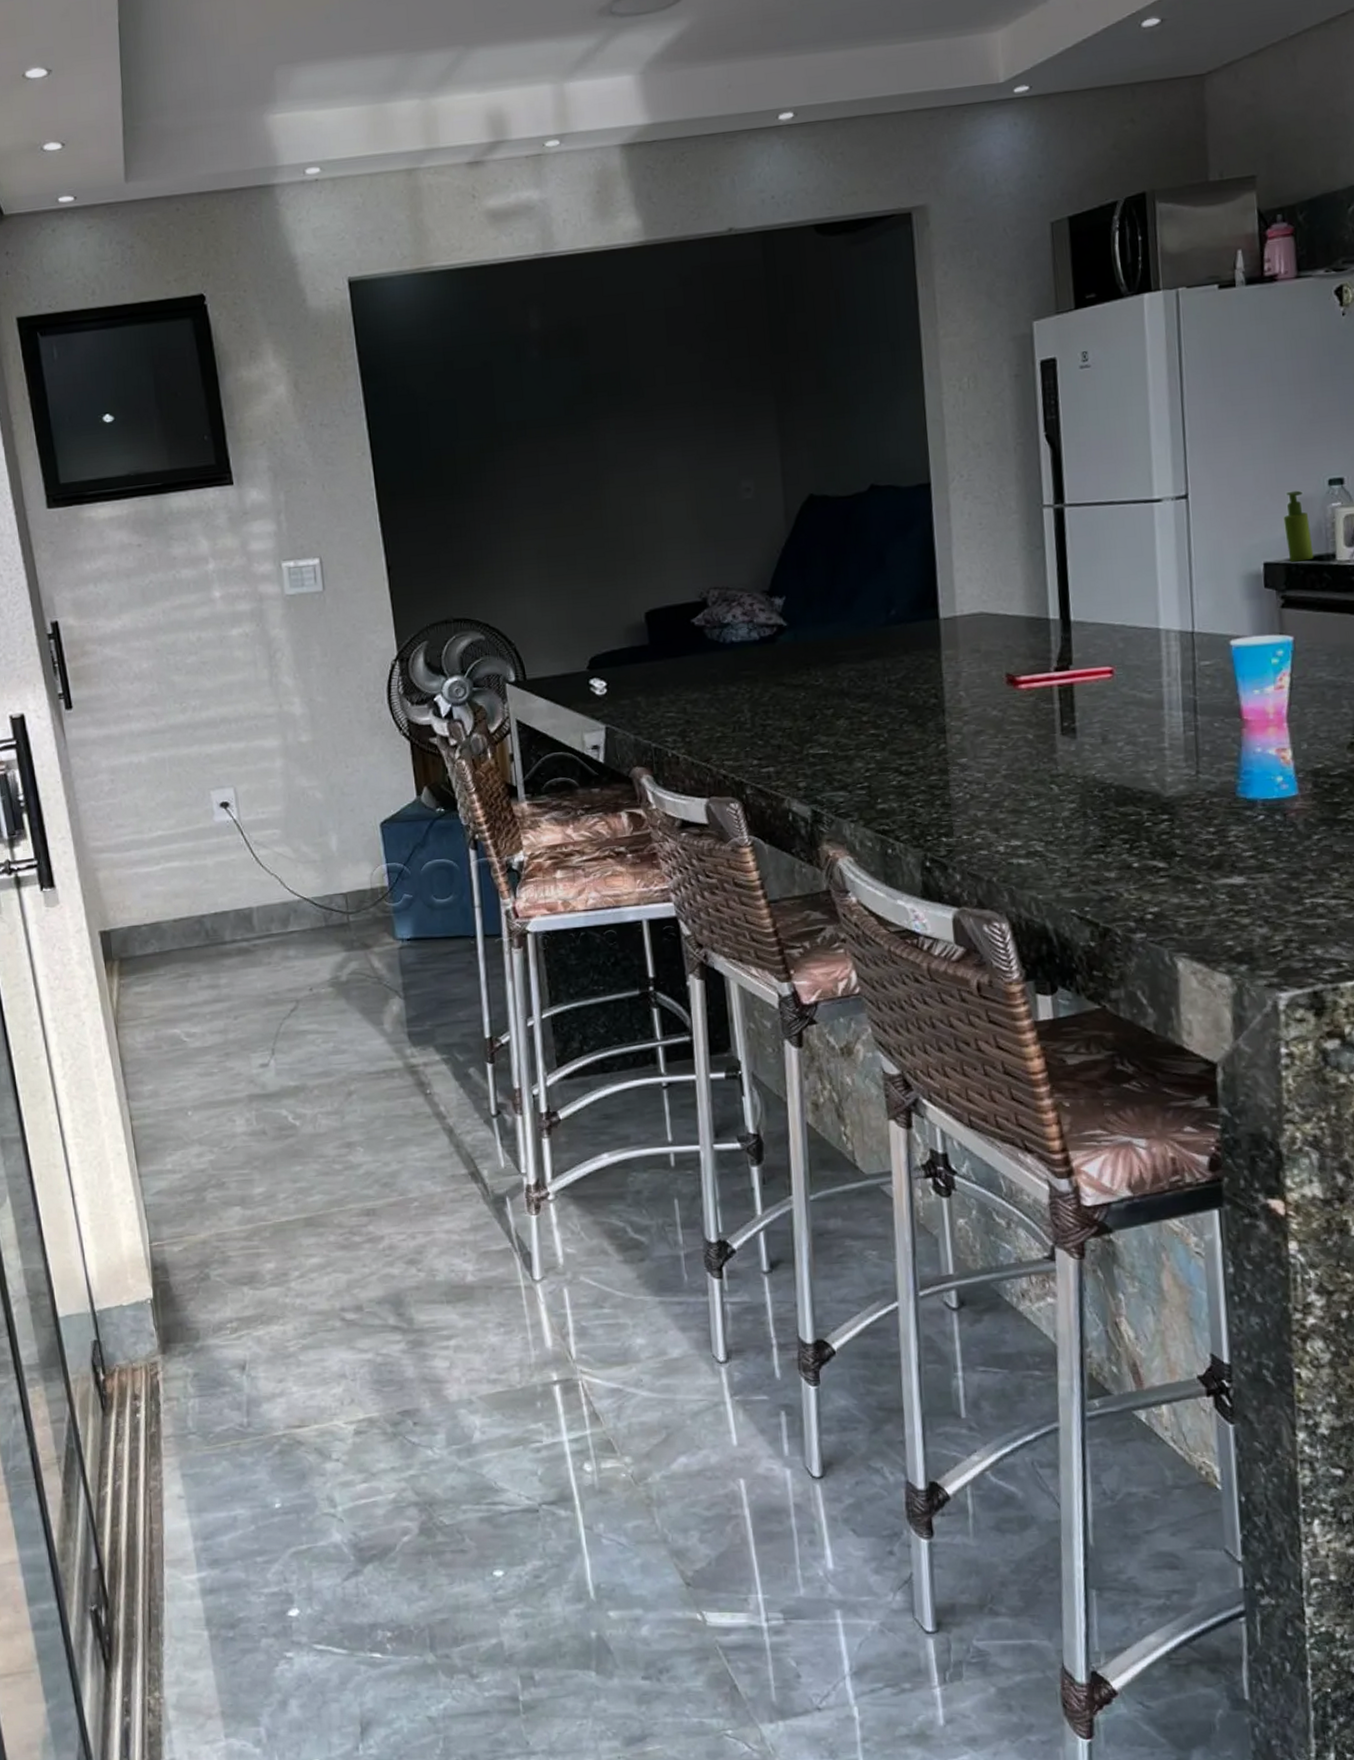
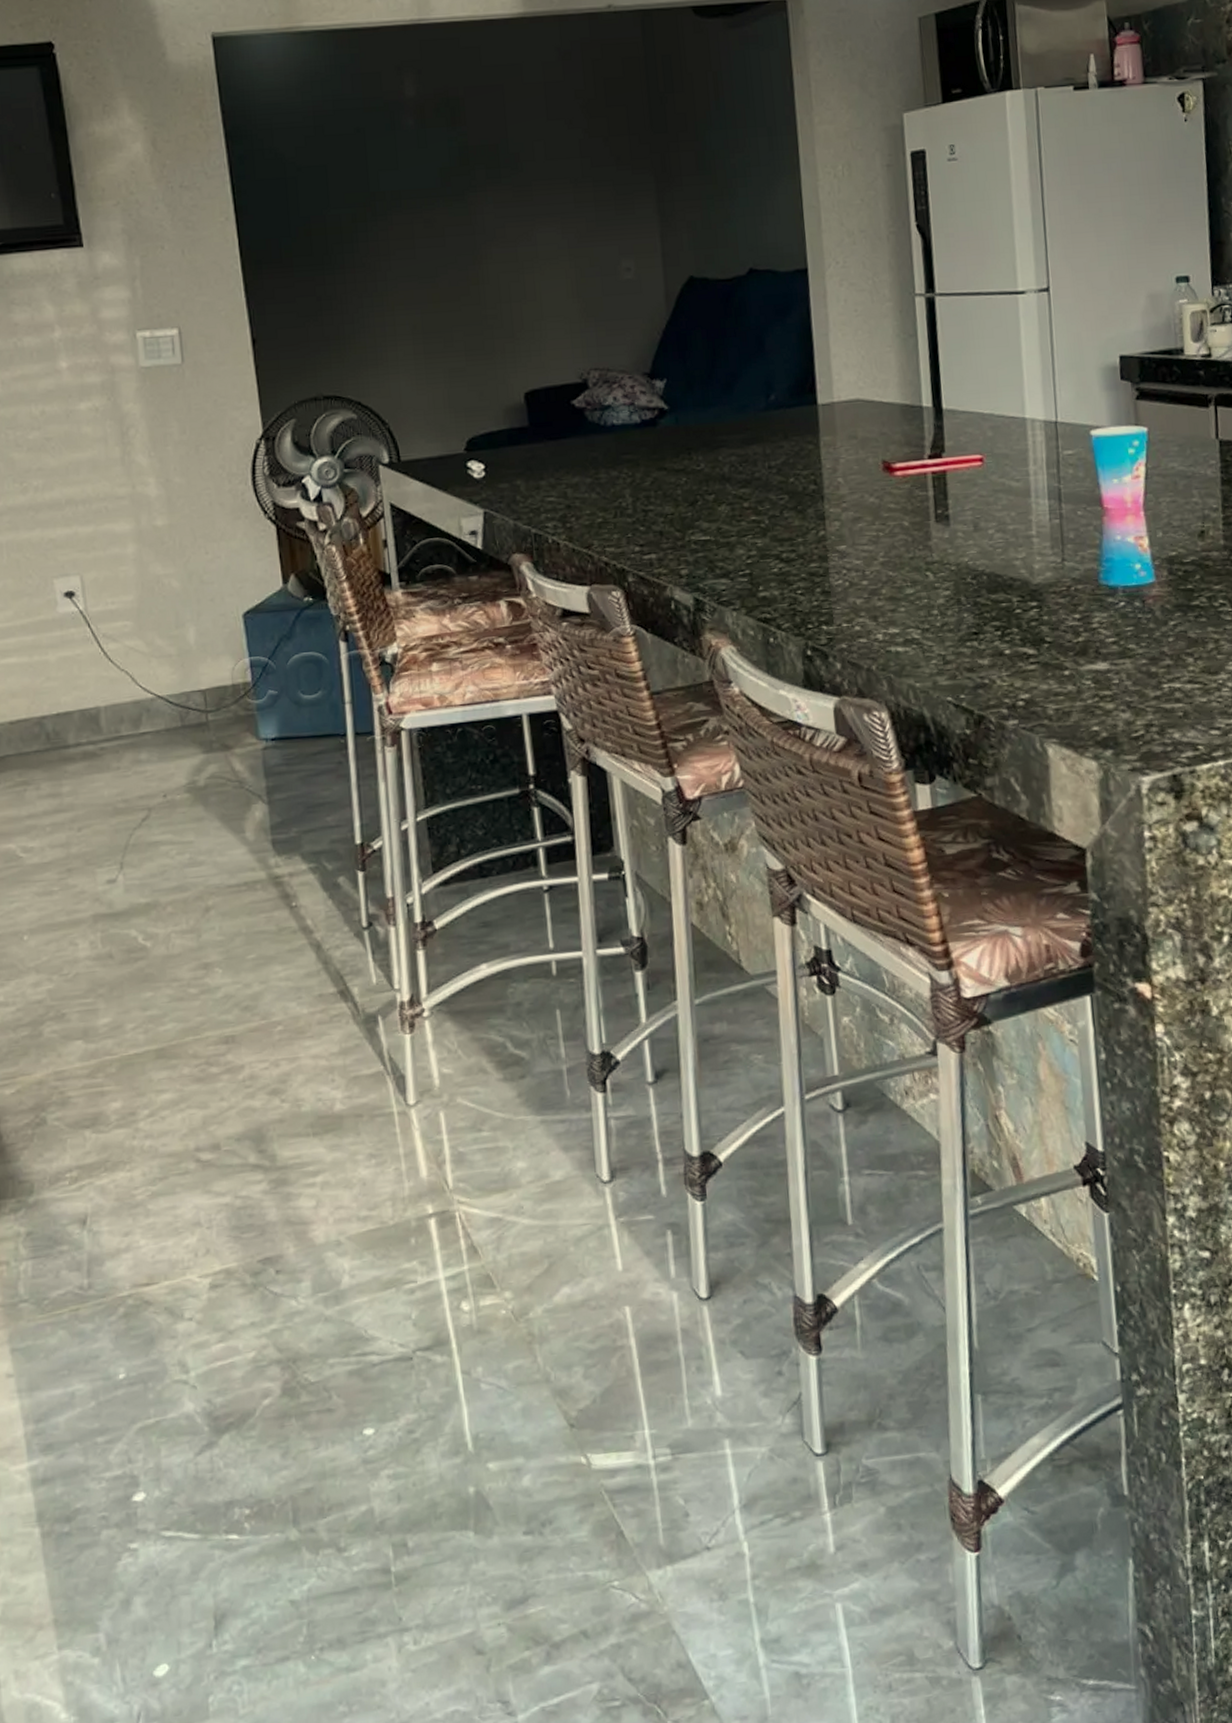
soap dispenser: present [1283,490,1314,562] -> none [1136,286,1165,356]

